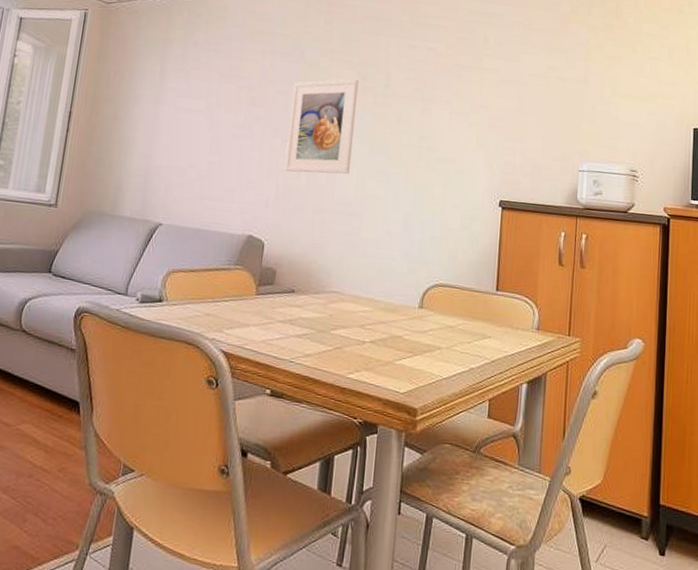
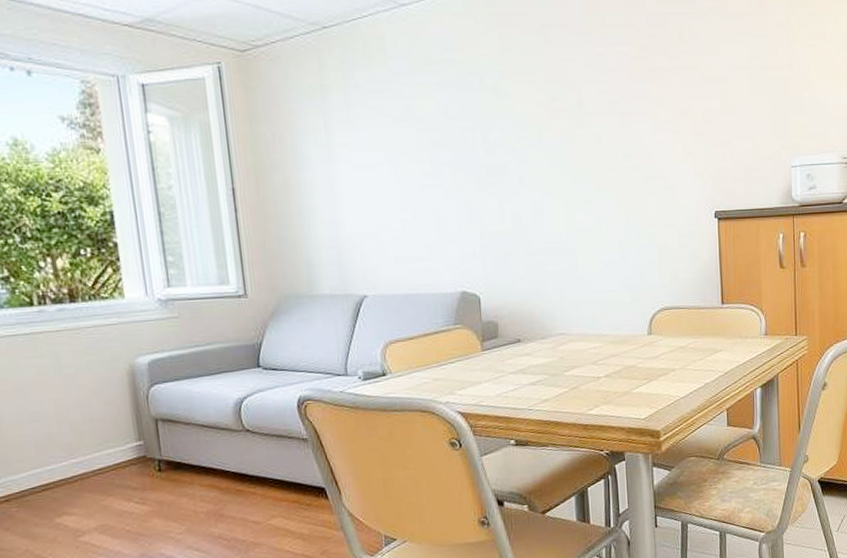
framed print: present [284,79,359,174] -> none [478,101,556,218]

